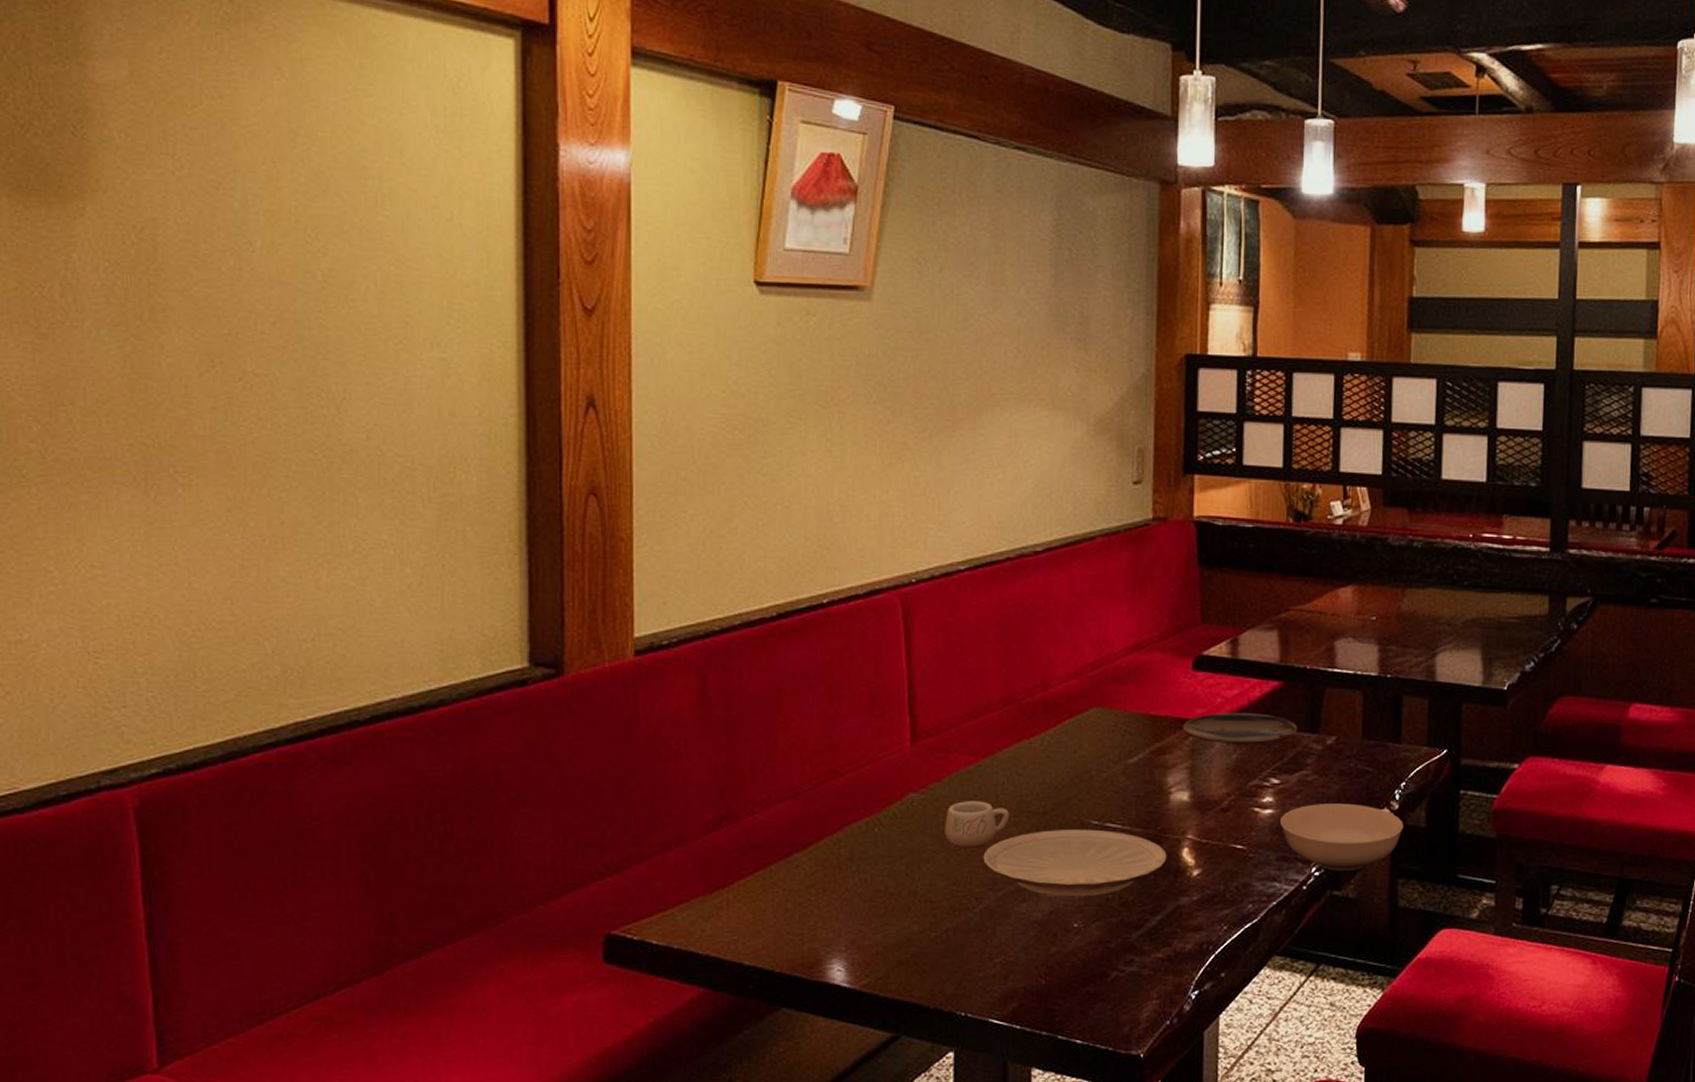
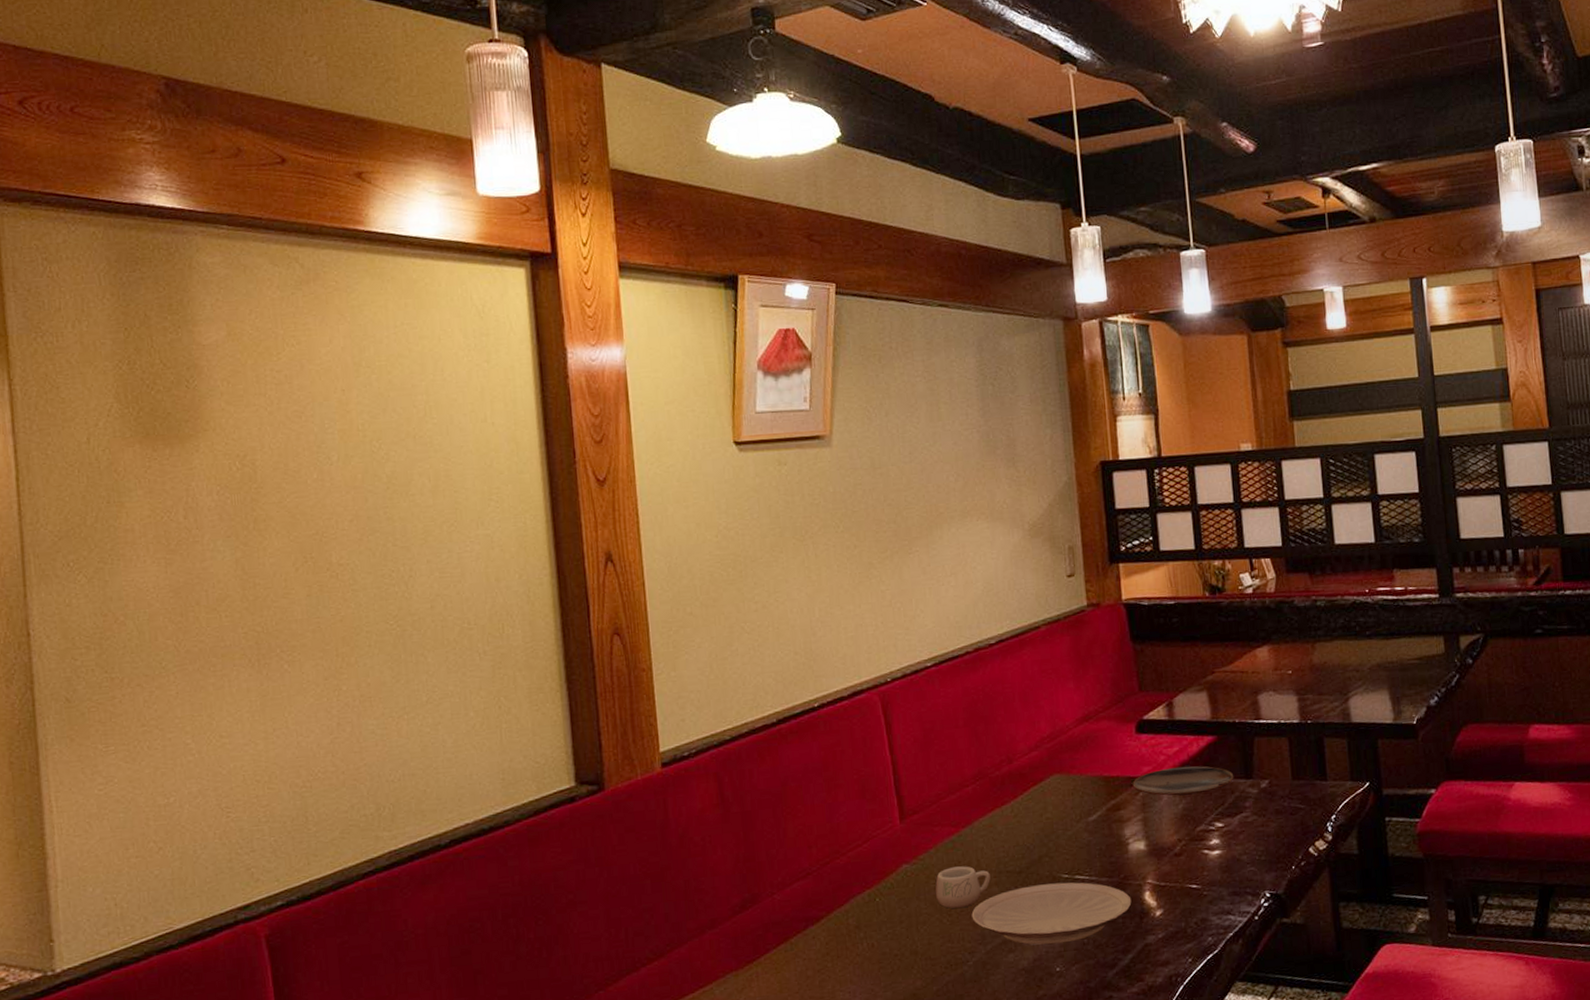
bowl: present [1280,803,1404,871] -> none [1228,838,1339,901]

